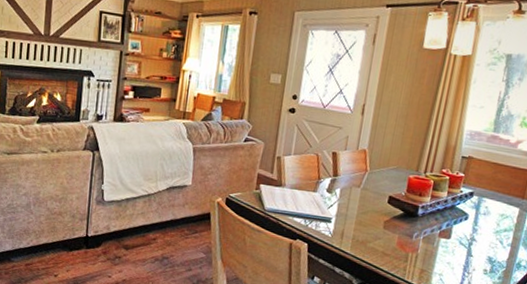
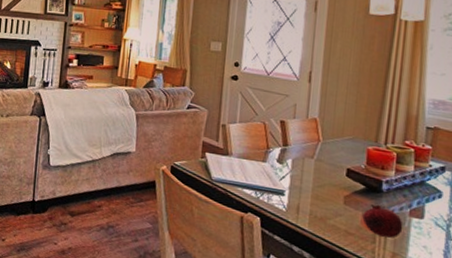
fruit: none [398,227,433,257] -> present [362,203,403,238]

